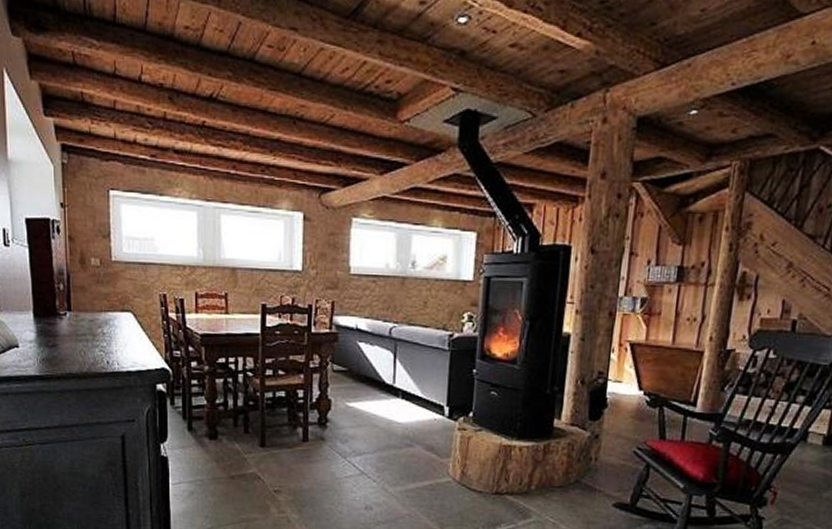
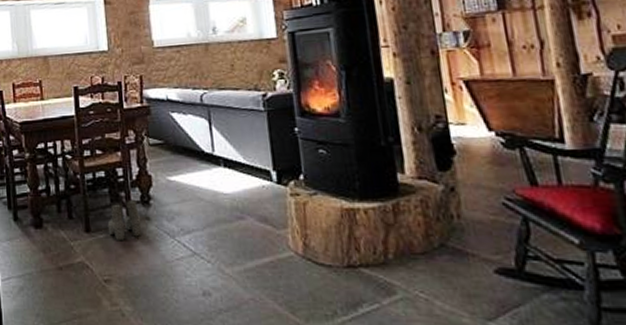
boots: none [282,420,316,458] -> present [107,199,142,241]

